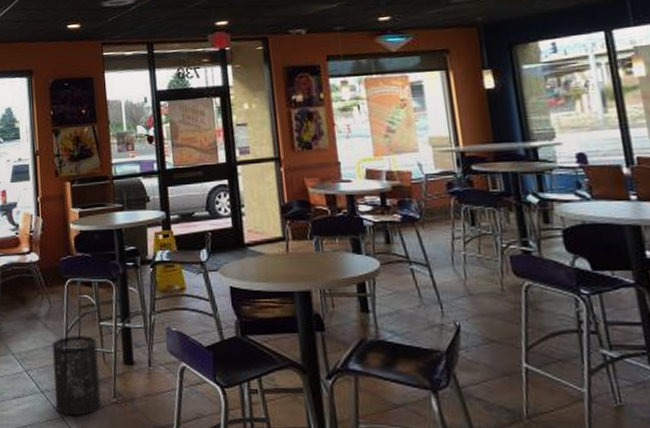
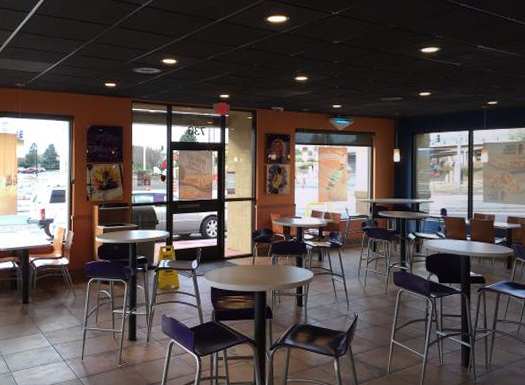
trash can: present [51,334,102,416] -> none [74,319,110,377]

